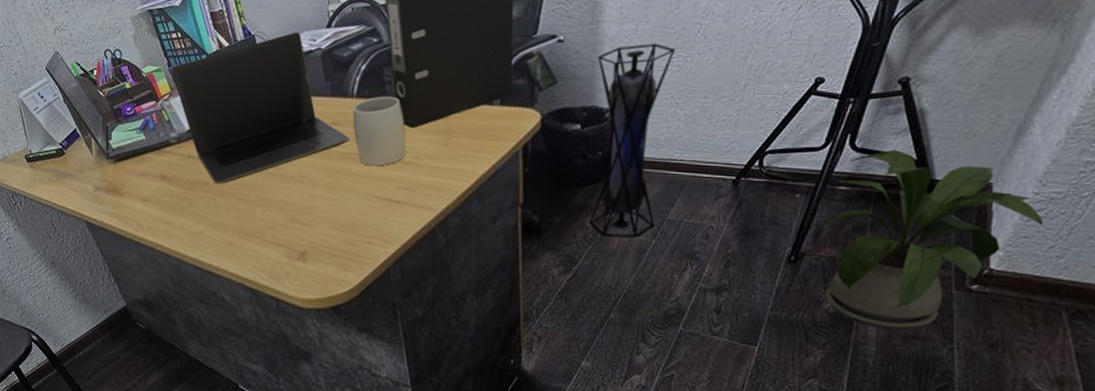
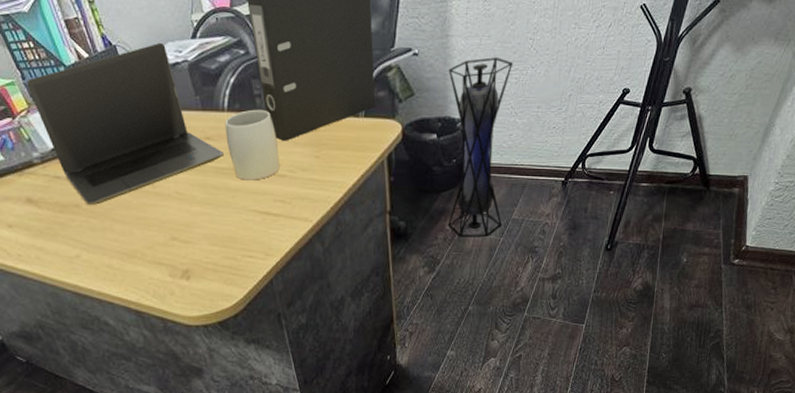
house plant: present [813,149,1044,330] -> none [624,150,781,300]

